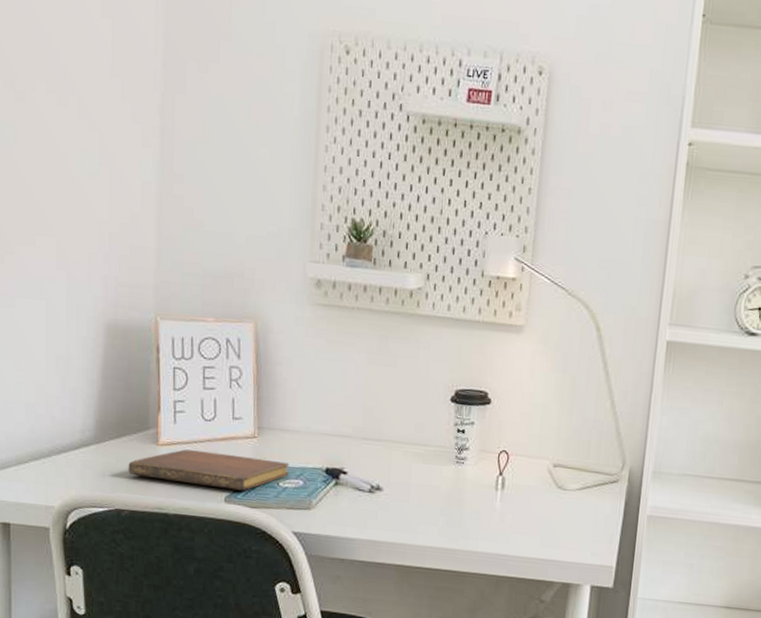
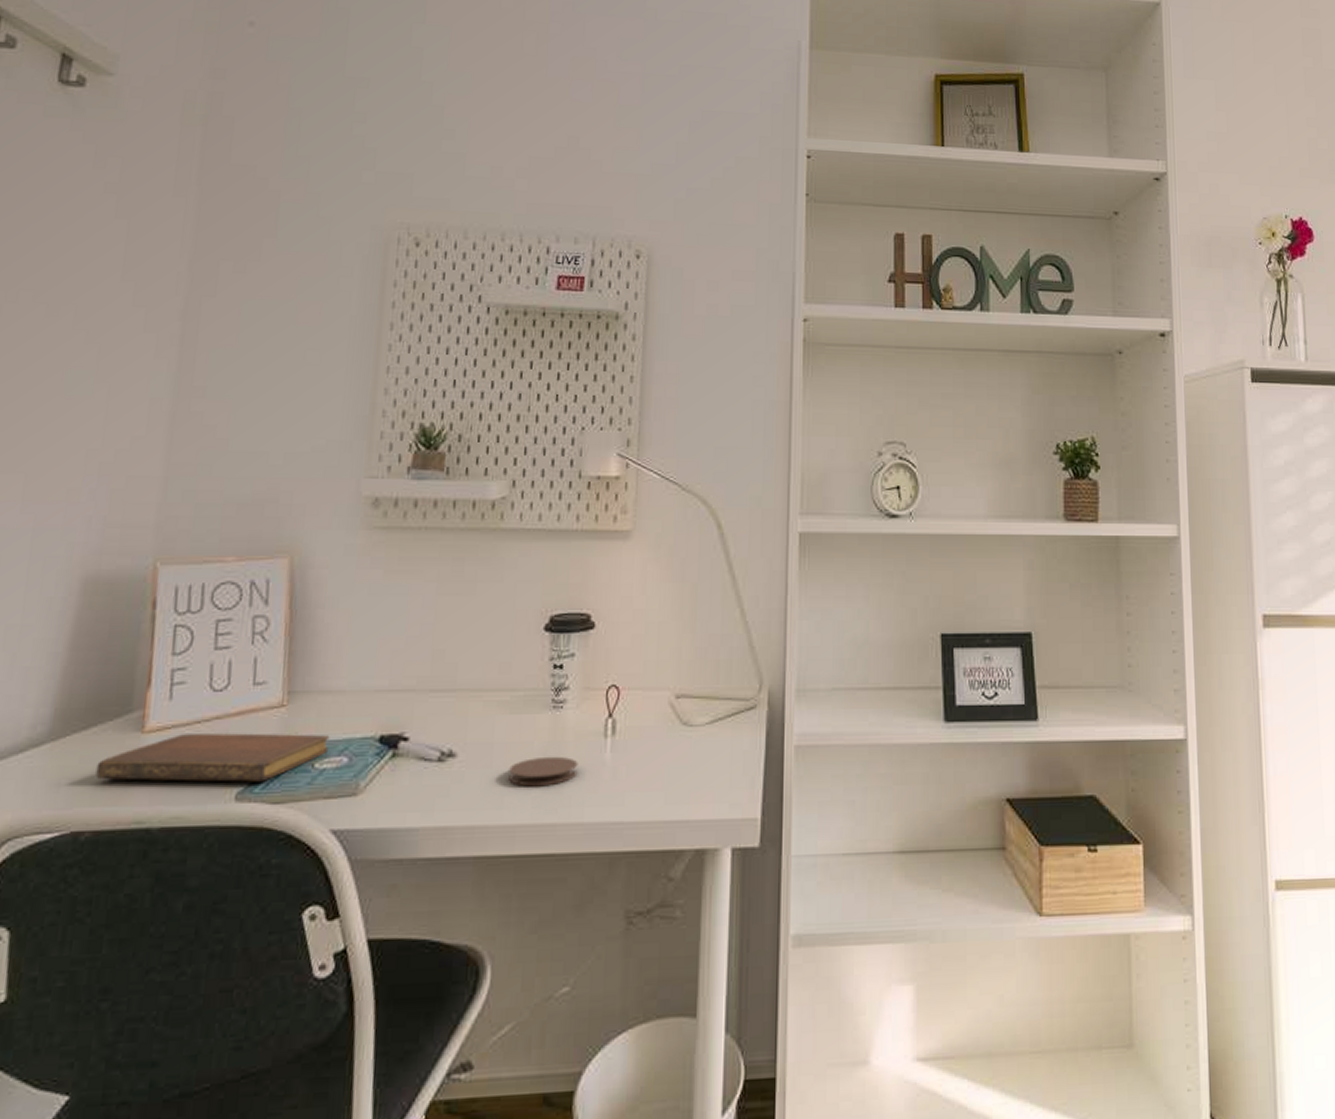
coaster: none [421,498,475,521] -> present [508,756,578,787]

